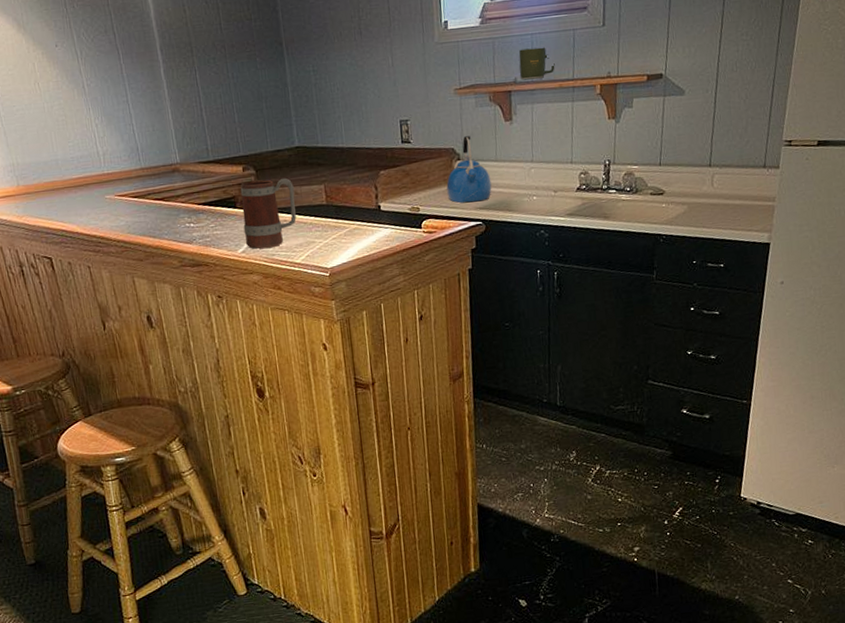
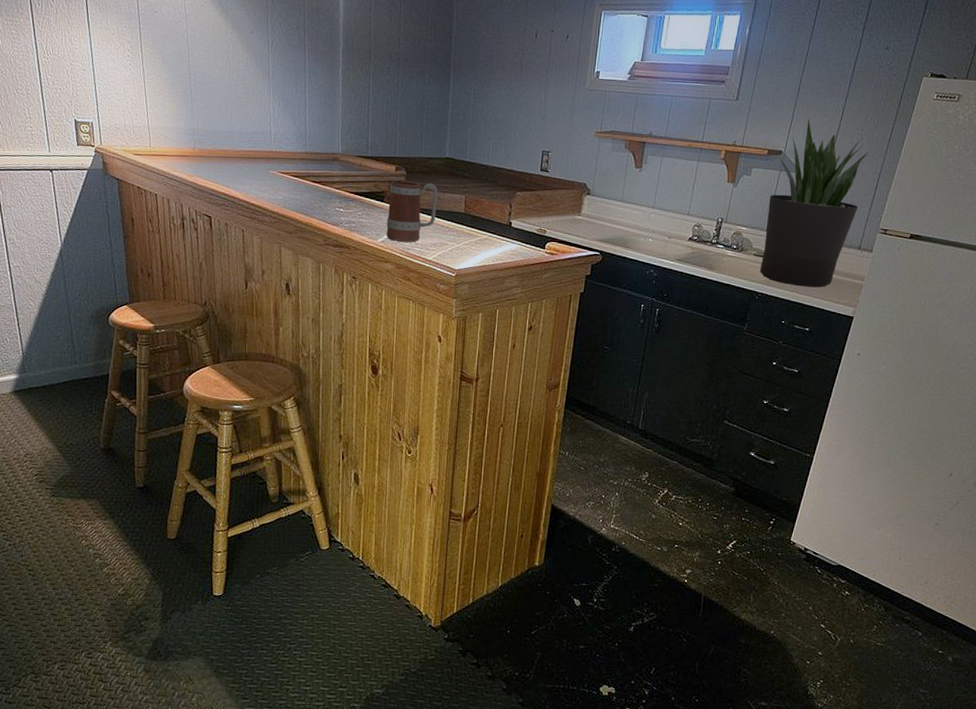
kettle: present [446,136,492,203] -> none [573,175,614,235]
mug: present [519,47,555,80] -> none [656,107,688,136]
planter: none [657,33,758,220] -> present [759,119,869,288]

